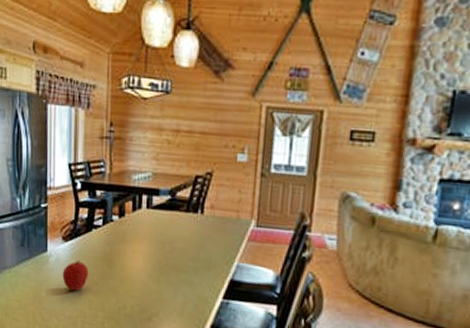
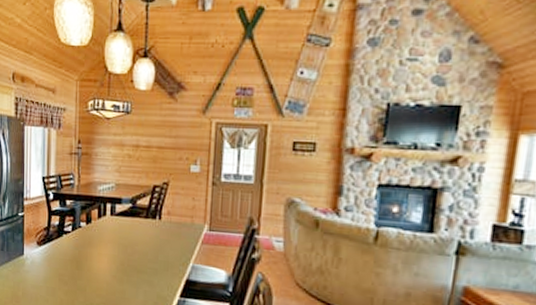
fruit: present [62,259,89,291] -> none [37,262,60,290]

